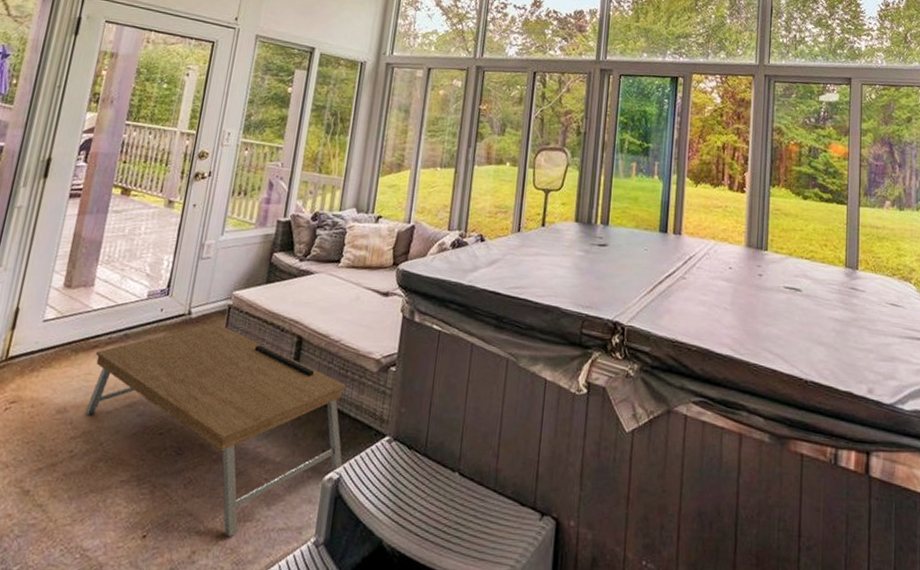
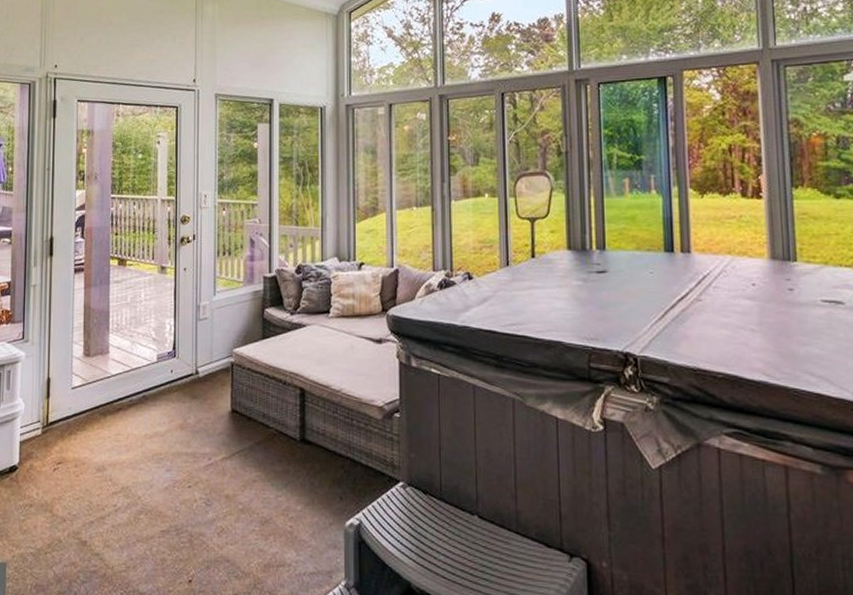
coffee table: present [85,323,345,536] -> none [121,380,362,580]

